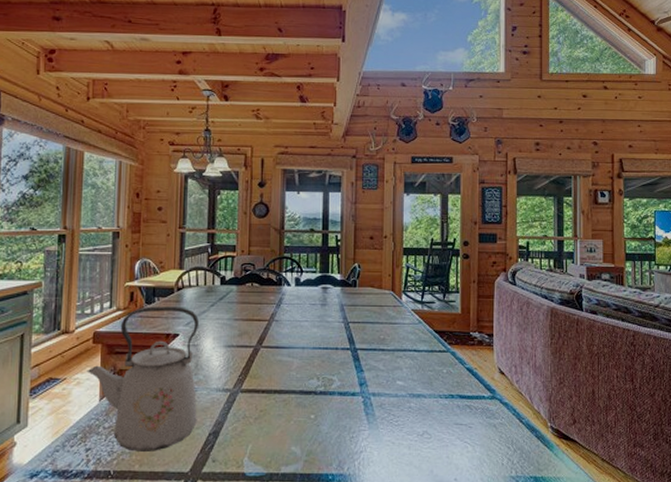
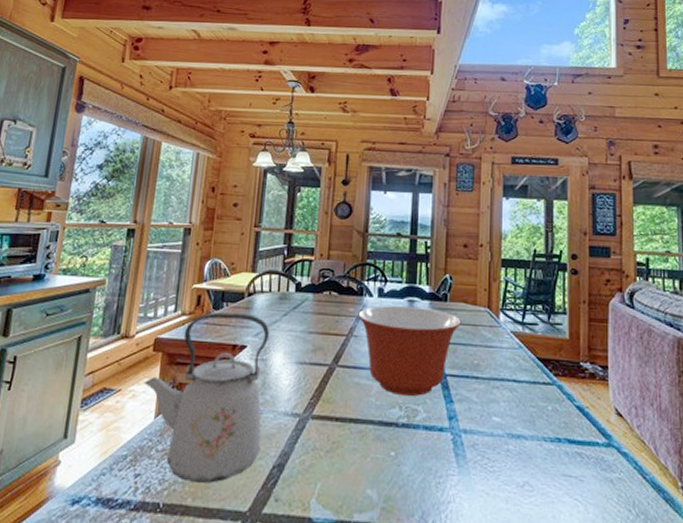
mixing bowl: none [278,292,369,368] -> present [358,305,461,396]

